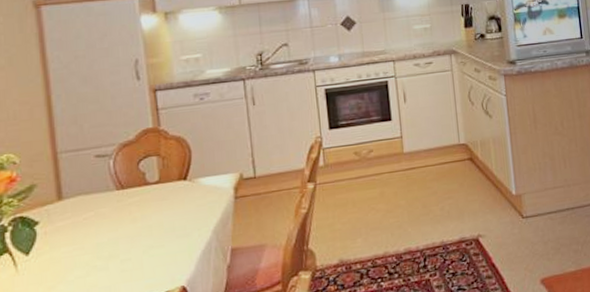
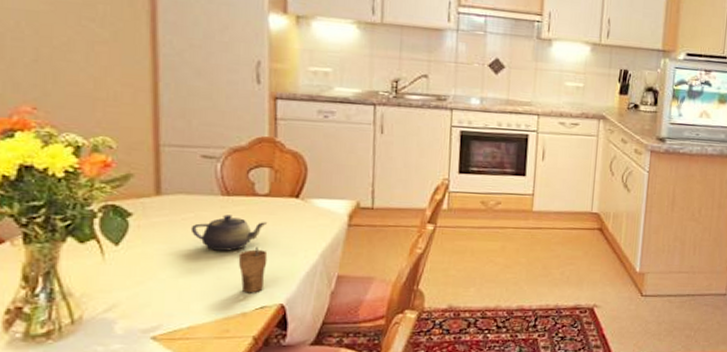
teapot: none [92,207,161,245] -> present [190,214,268,251]
cup: none [138,233,165,281] -> present [238,247,268,293]

